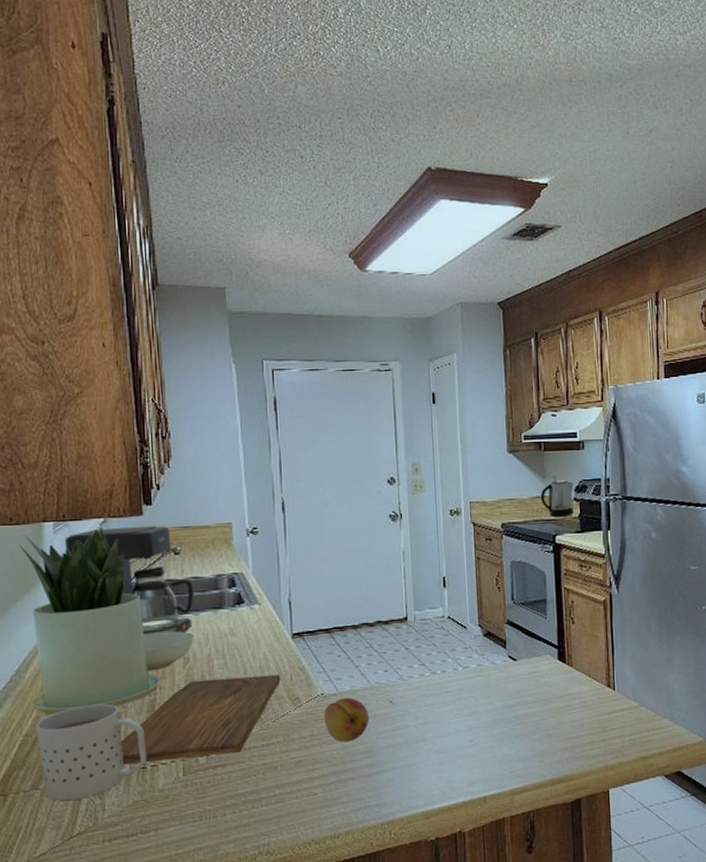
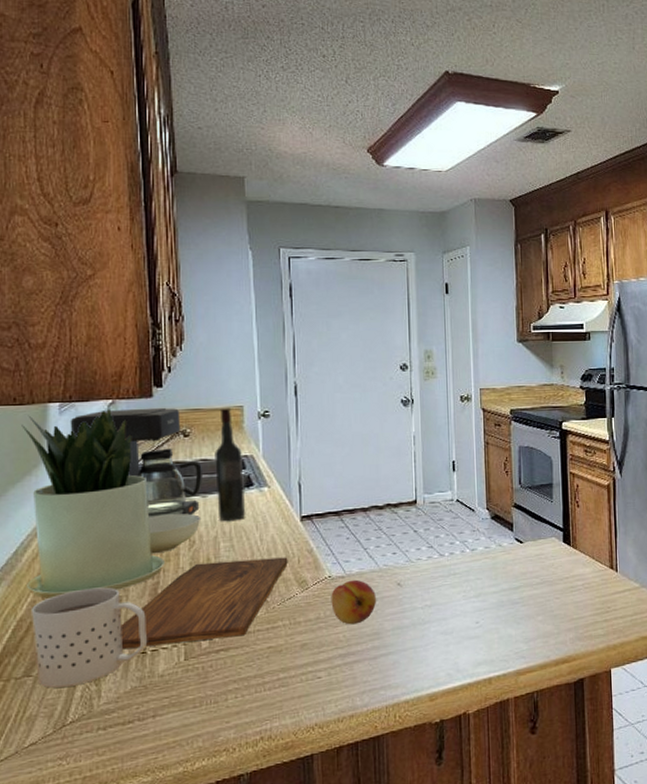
wine bottle: none [205,525,238,638] -> present [215,407,246,521]
kettle: present [540,479,574,517] -> none [548,368,580,404]

